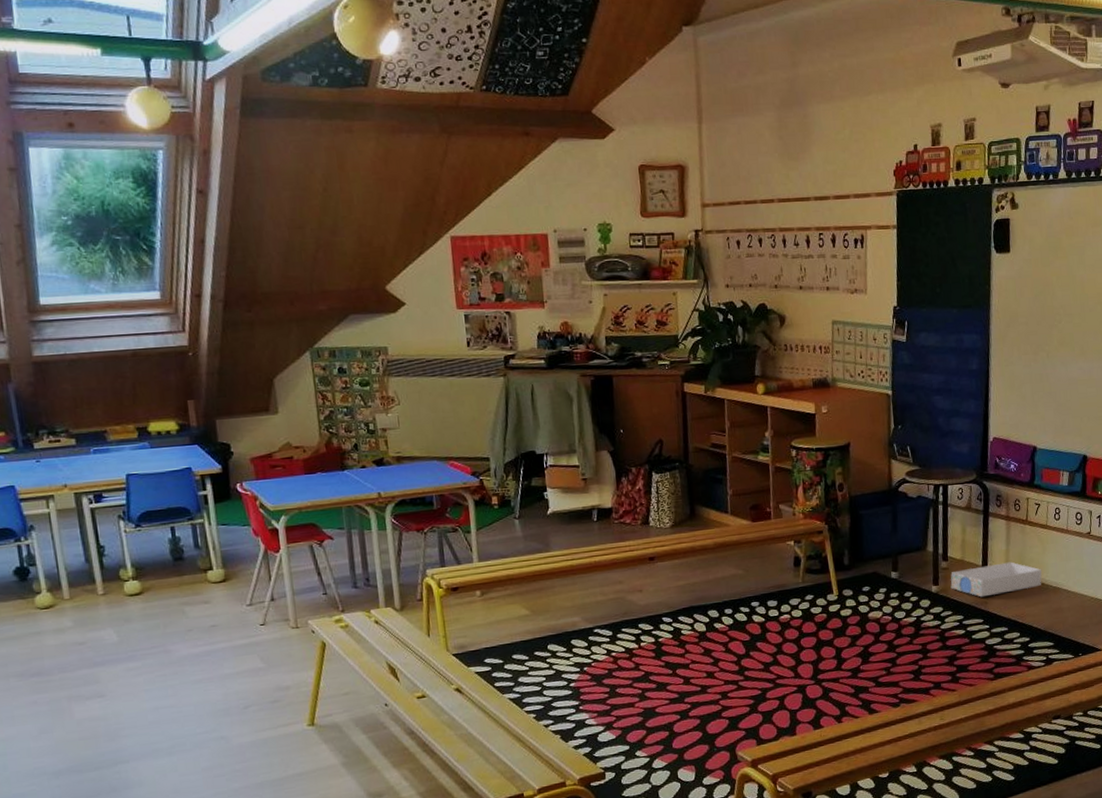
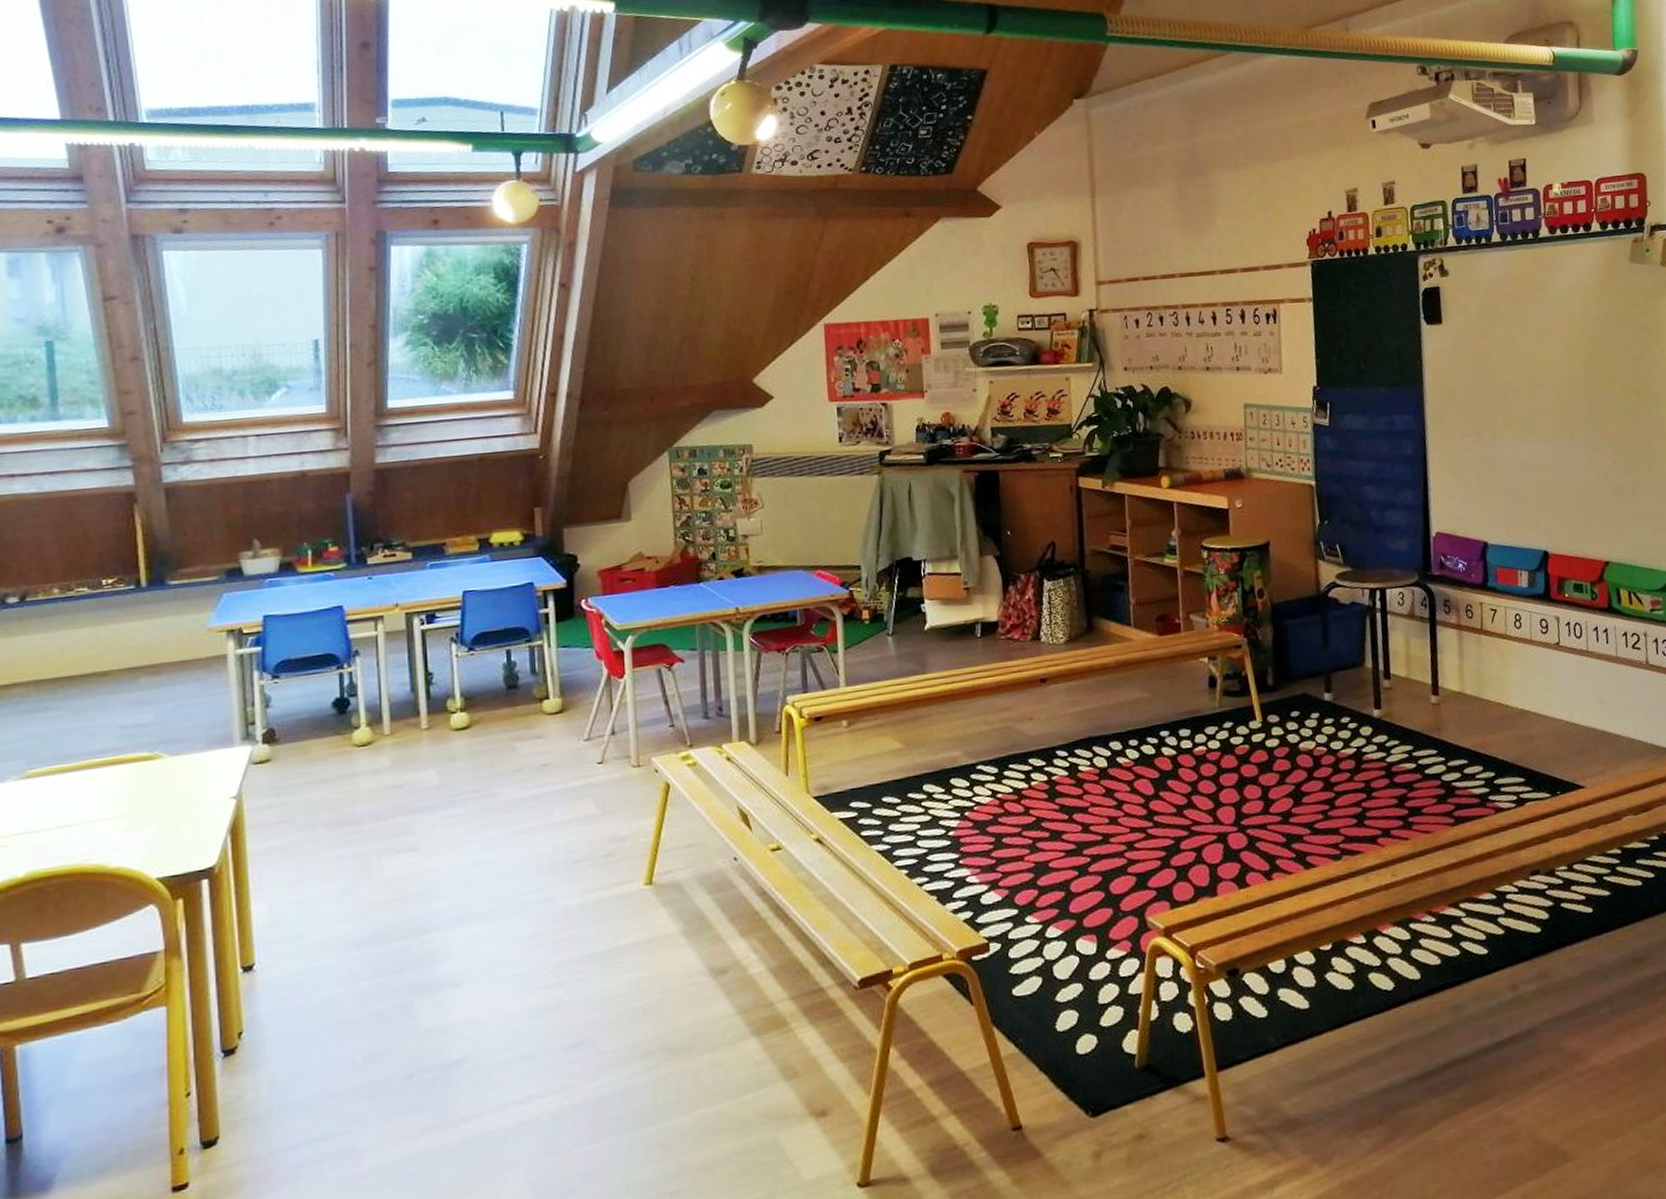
toy box: present [950,562,1042,598] -> none [1395,679,1505,723]

